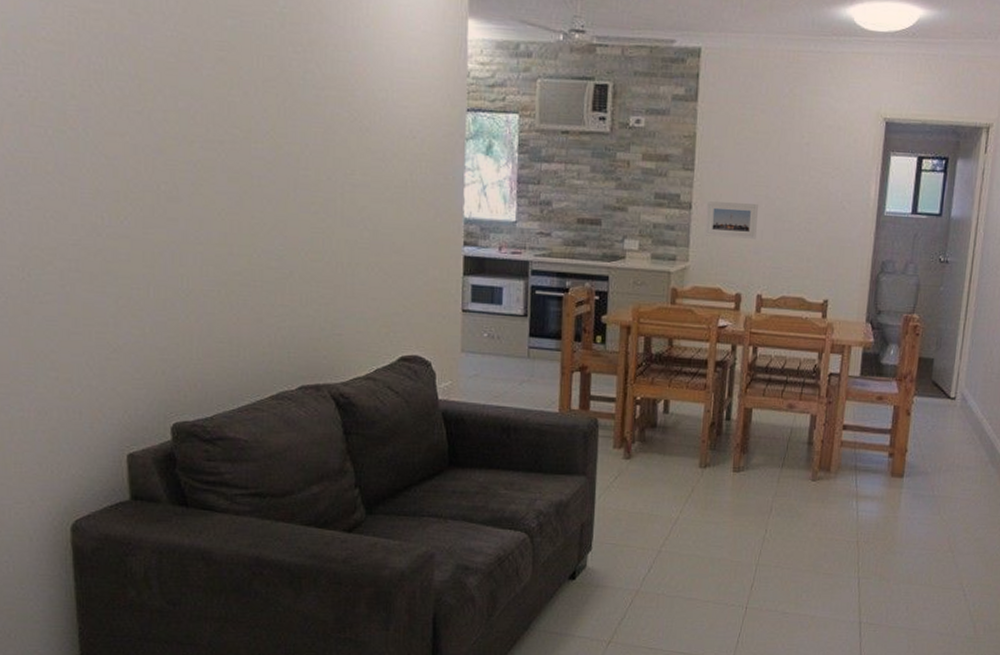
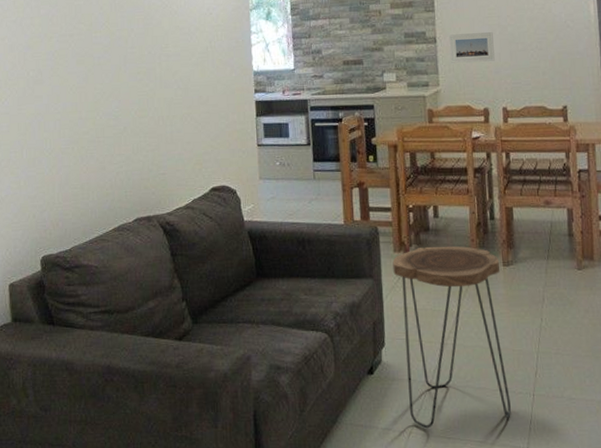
side table: none [610,445,730,638] -> present [392,246,511,429]

